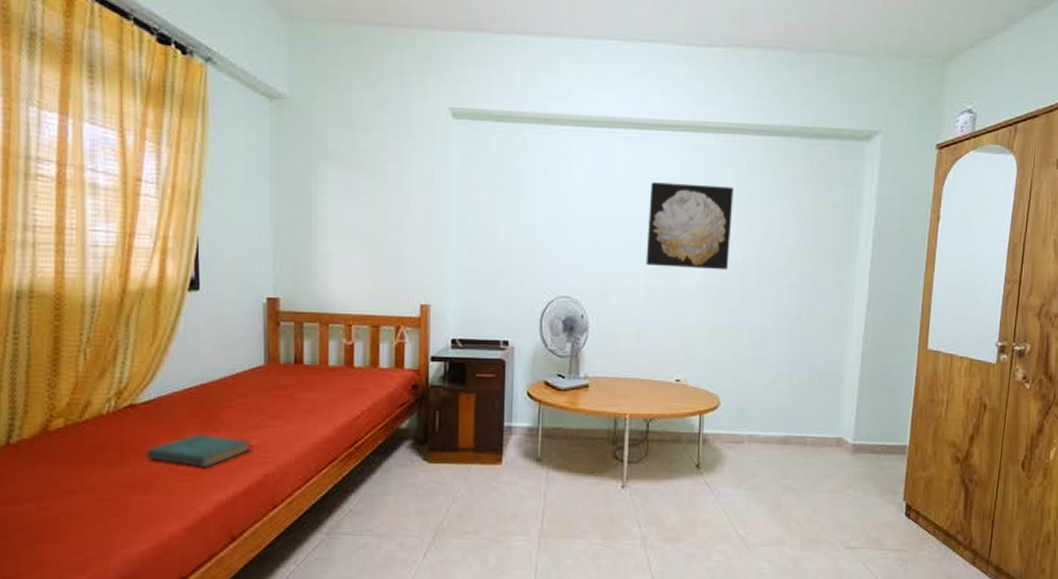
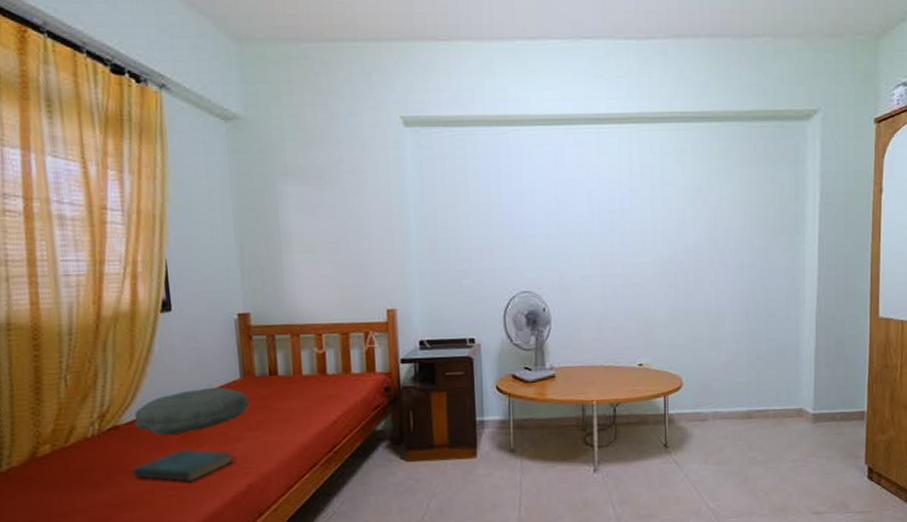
pillow: none [152,371,272,417] -> present [134,387,250,435]
wall art: present [645,182,734,270] -> none [601,173,682,256]

